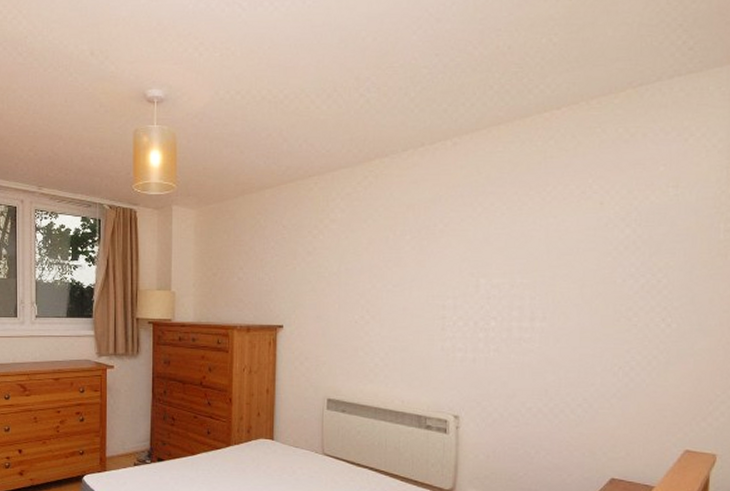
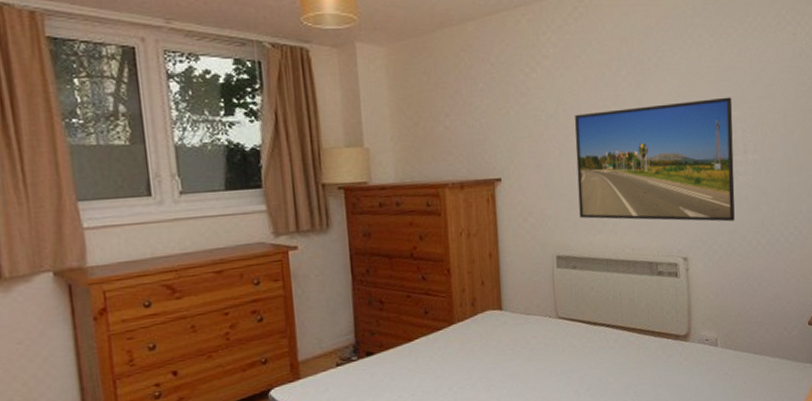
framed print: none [353,264,522,386] -> present [574,97,735,222]

